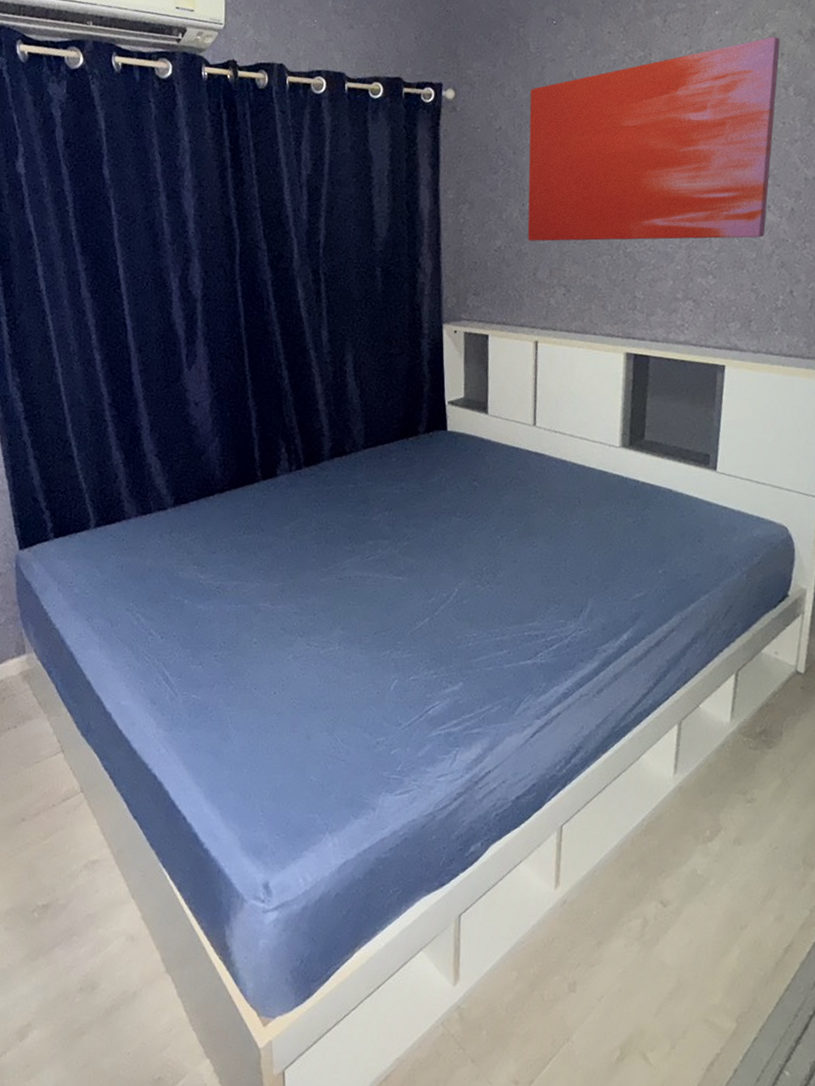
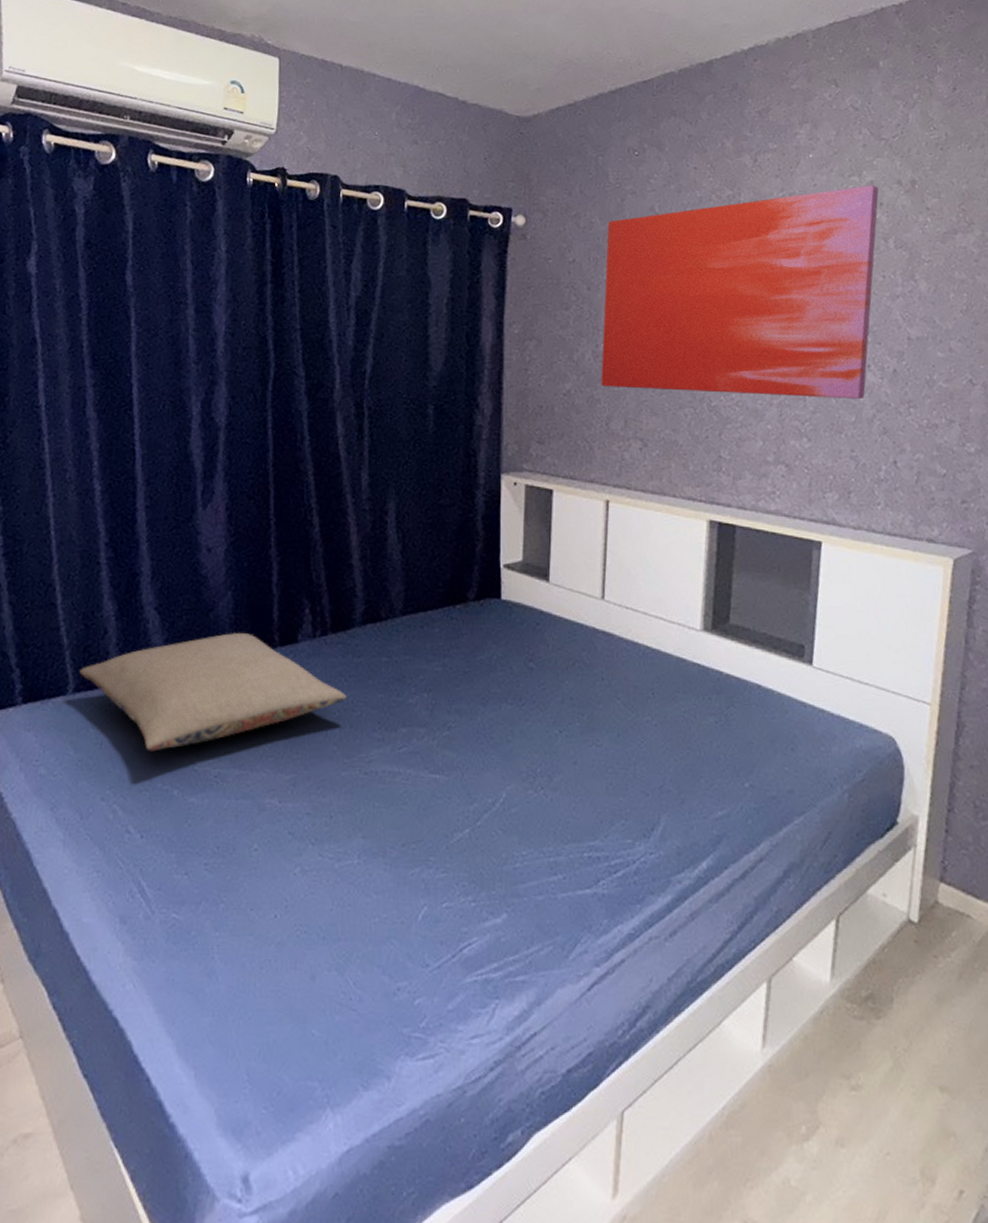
pillow: none [98,471,321,571] -> present [79,632,347,752]

